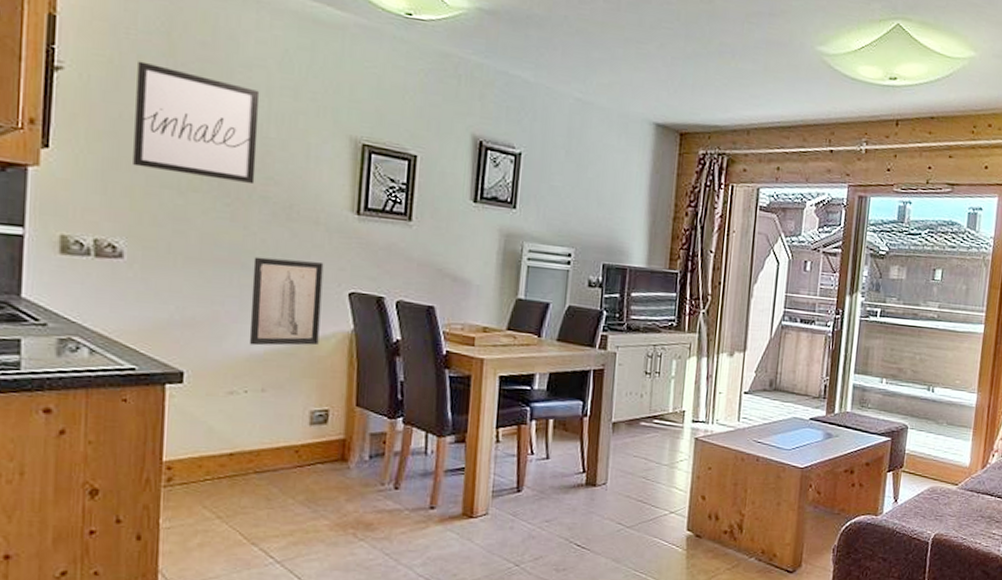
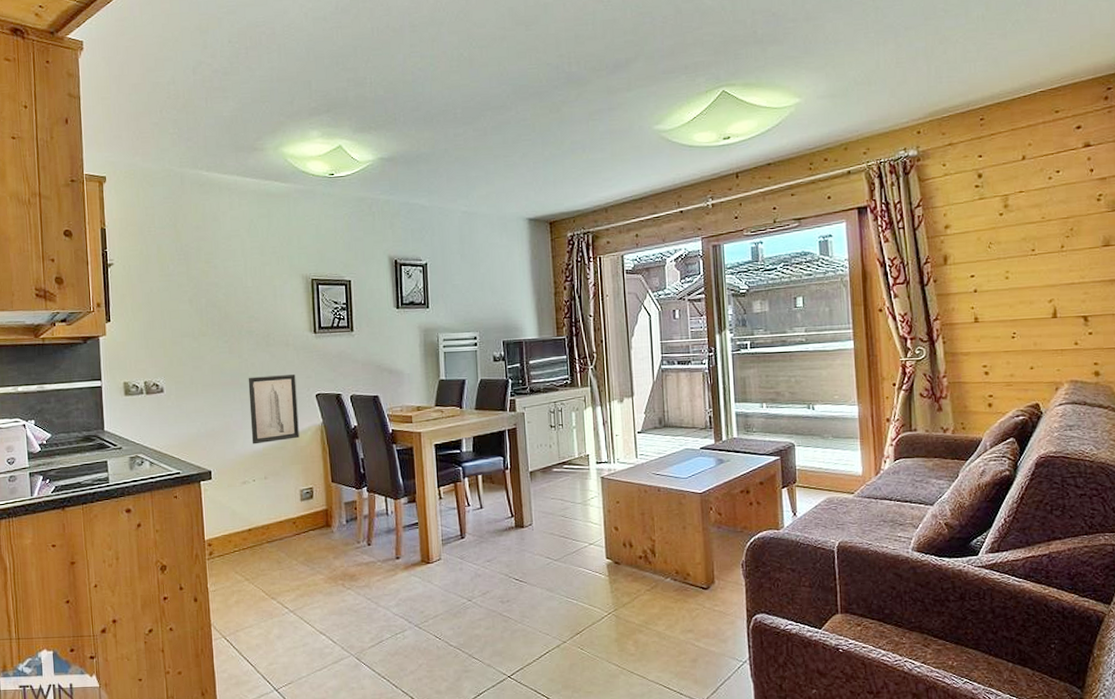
wall art: present [133,61,260,185] -> none [158,249,242,325]

